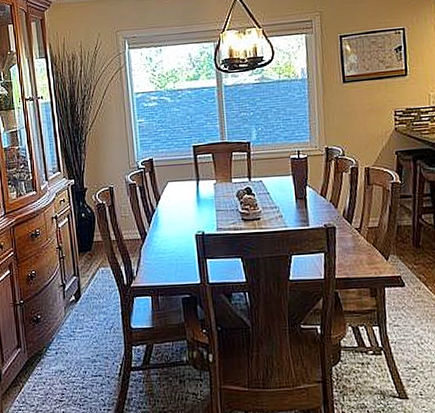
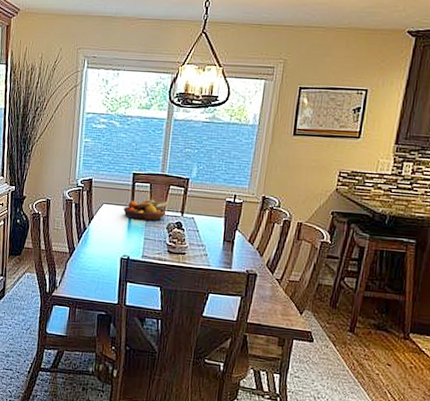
fruit bowl: none [189,169,234,193] -> present [123,199,169,221]

